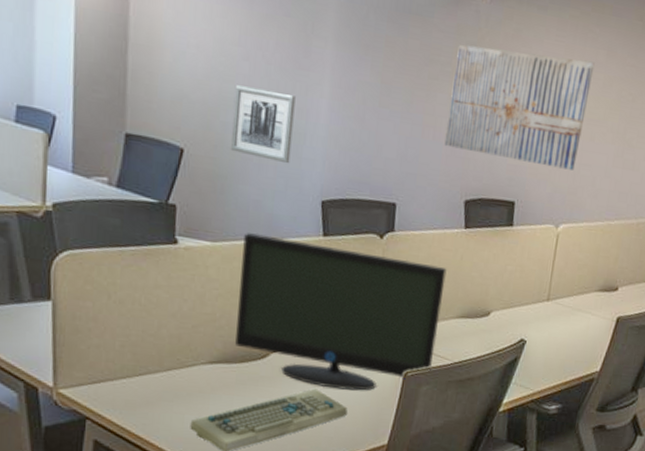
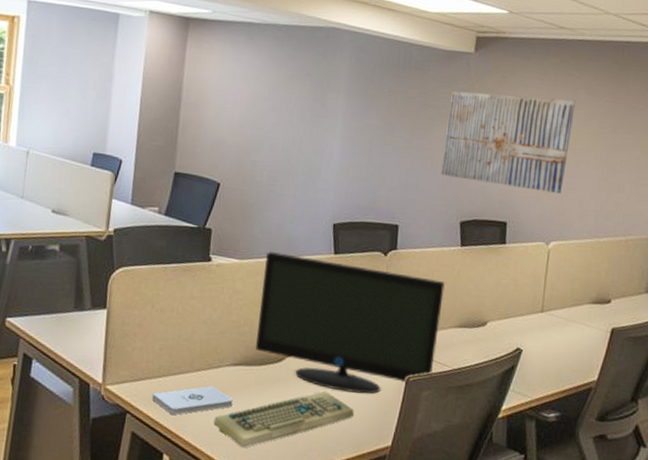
notepad: none [115,386,211,419] -> present [151,385,233,415]
wall art: present [230,85,296,164] -> none [258,131,313,194]

